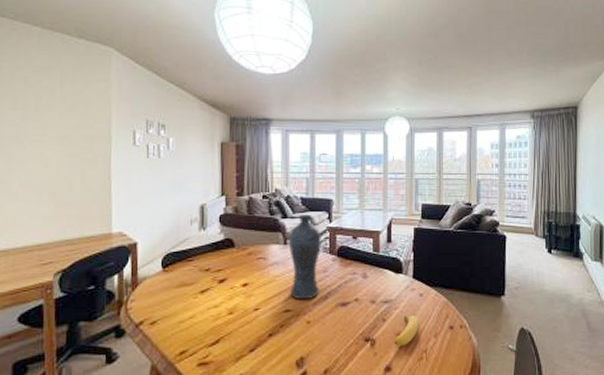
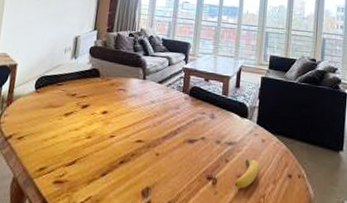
vase: present [288,213,321,300] -> none [143,53,177,133]

